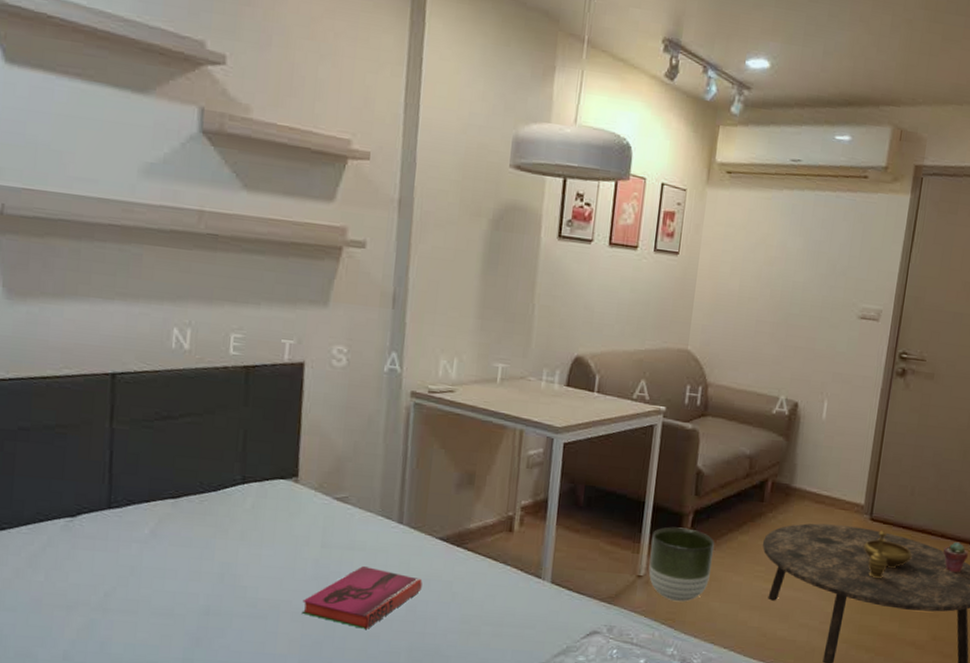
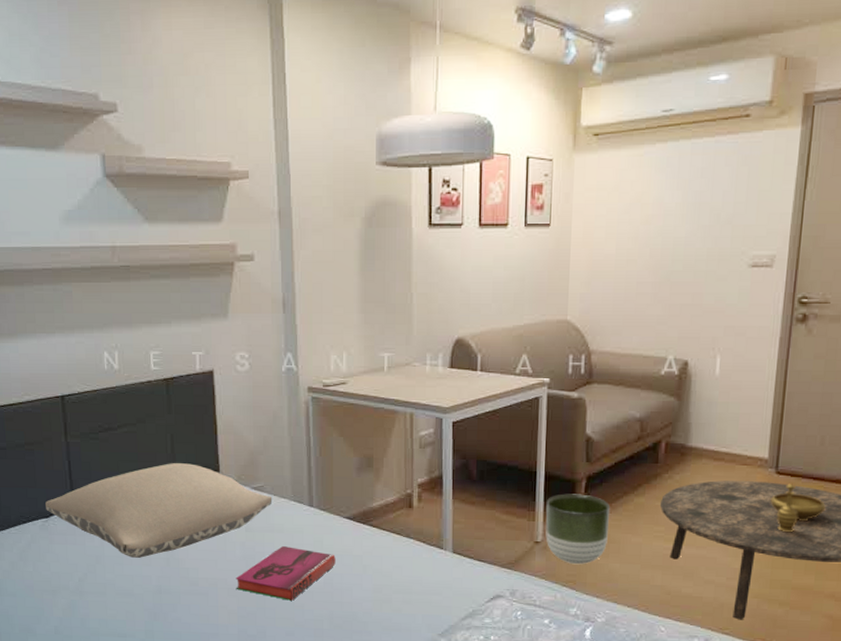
pillow: none [72,462,357,572] -> present [45,463,273,558]

